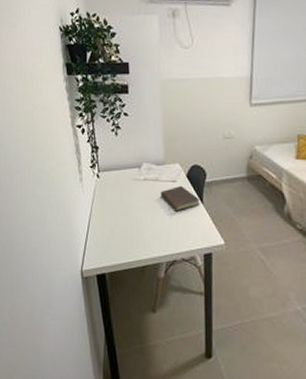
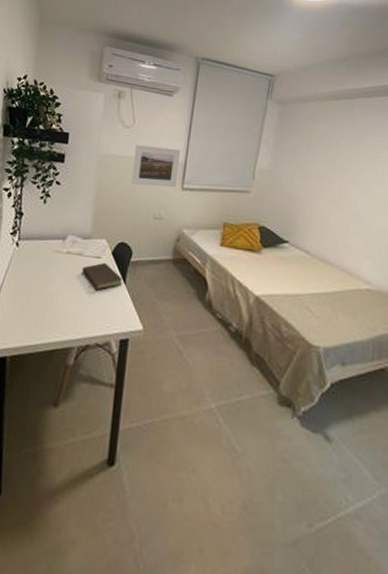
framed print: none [196,63,246,107] -> present [131,144,181,188]

